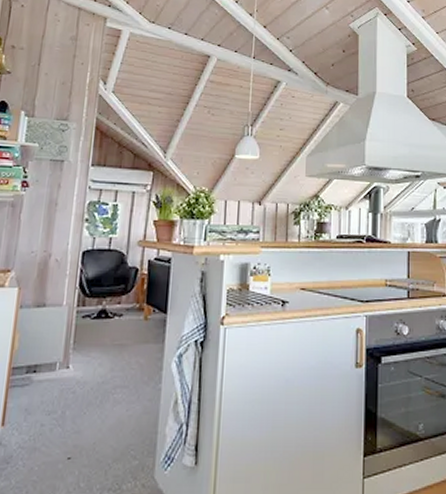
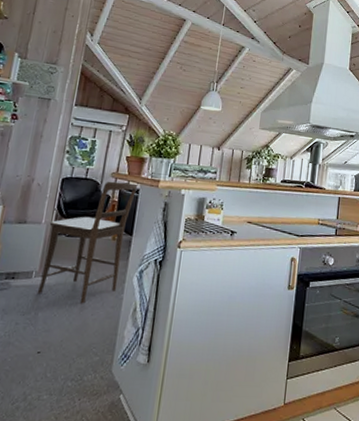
chair: none [62,250,170,398] -> present [37,181,139,304]

